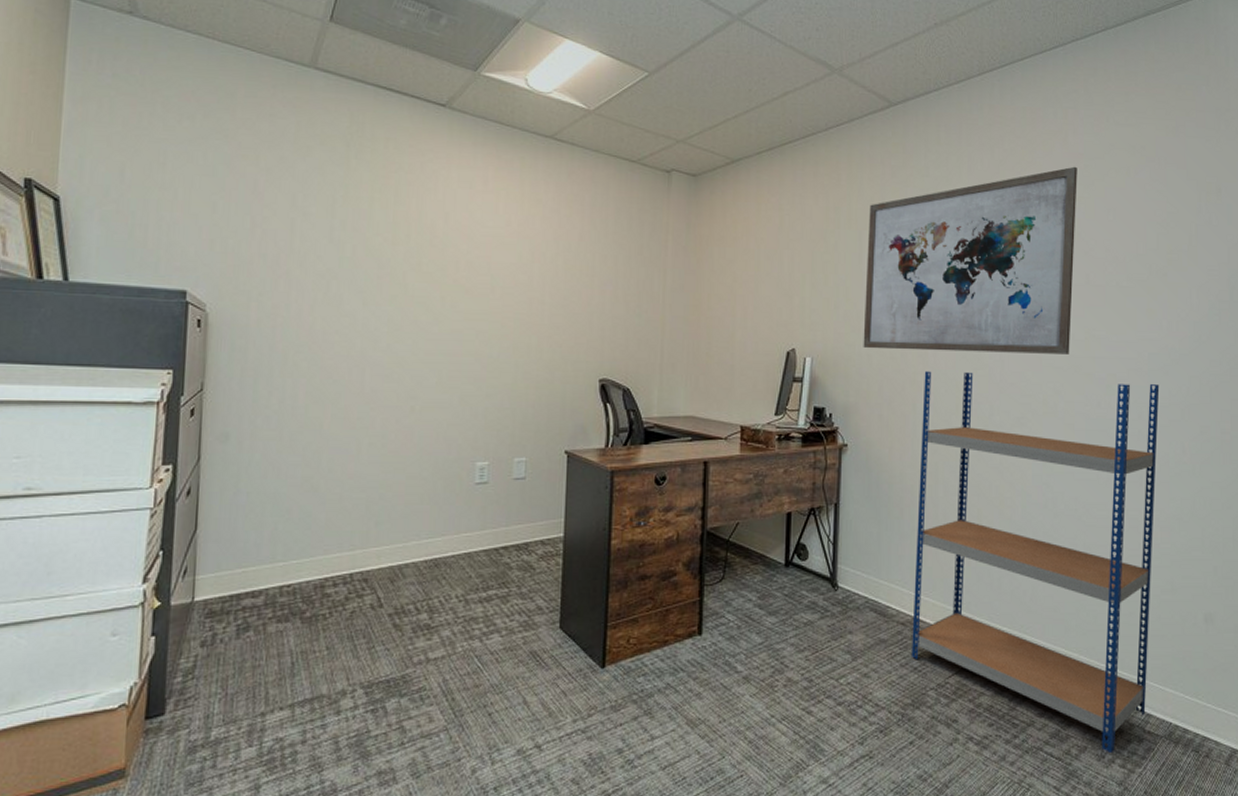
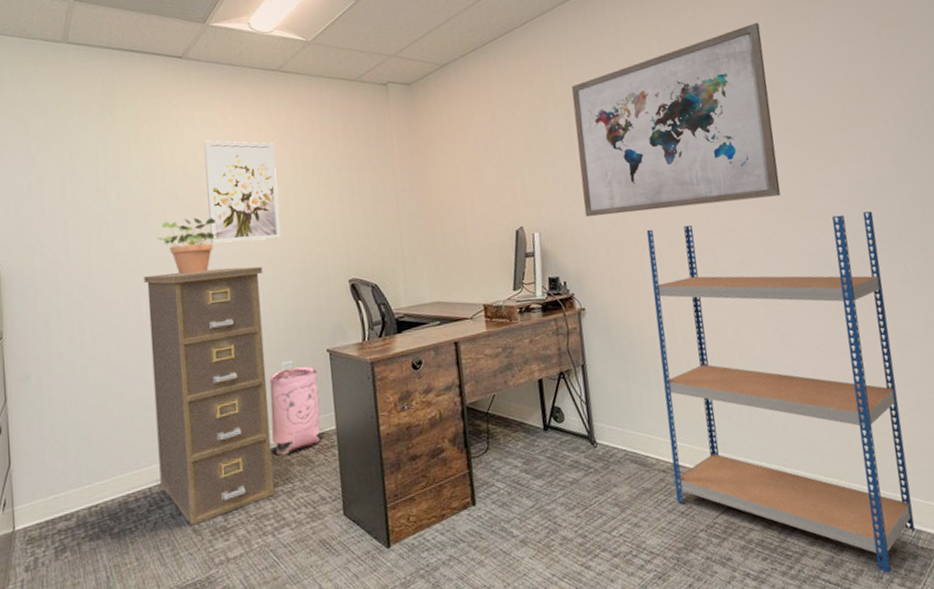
filing cabinet: none [363,343,506,620] -> present [144,266,275,526]
potted plant: none [391,287,466,349] -> present [156,217,222,275]
wall art: none [451,204,536,323] -> present [203,140,281,244]
bag: none [492,466,551,557] -> present [269,366,321,456]

